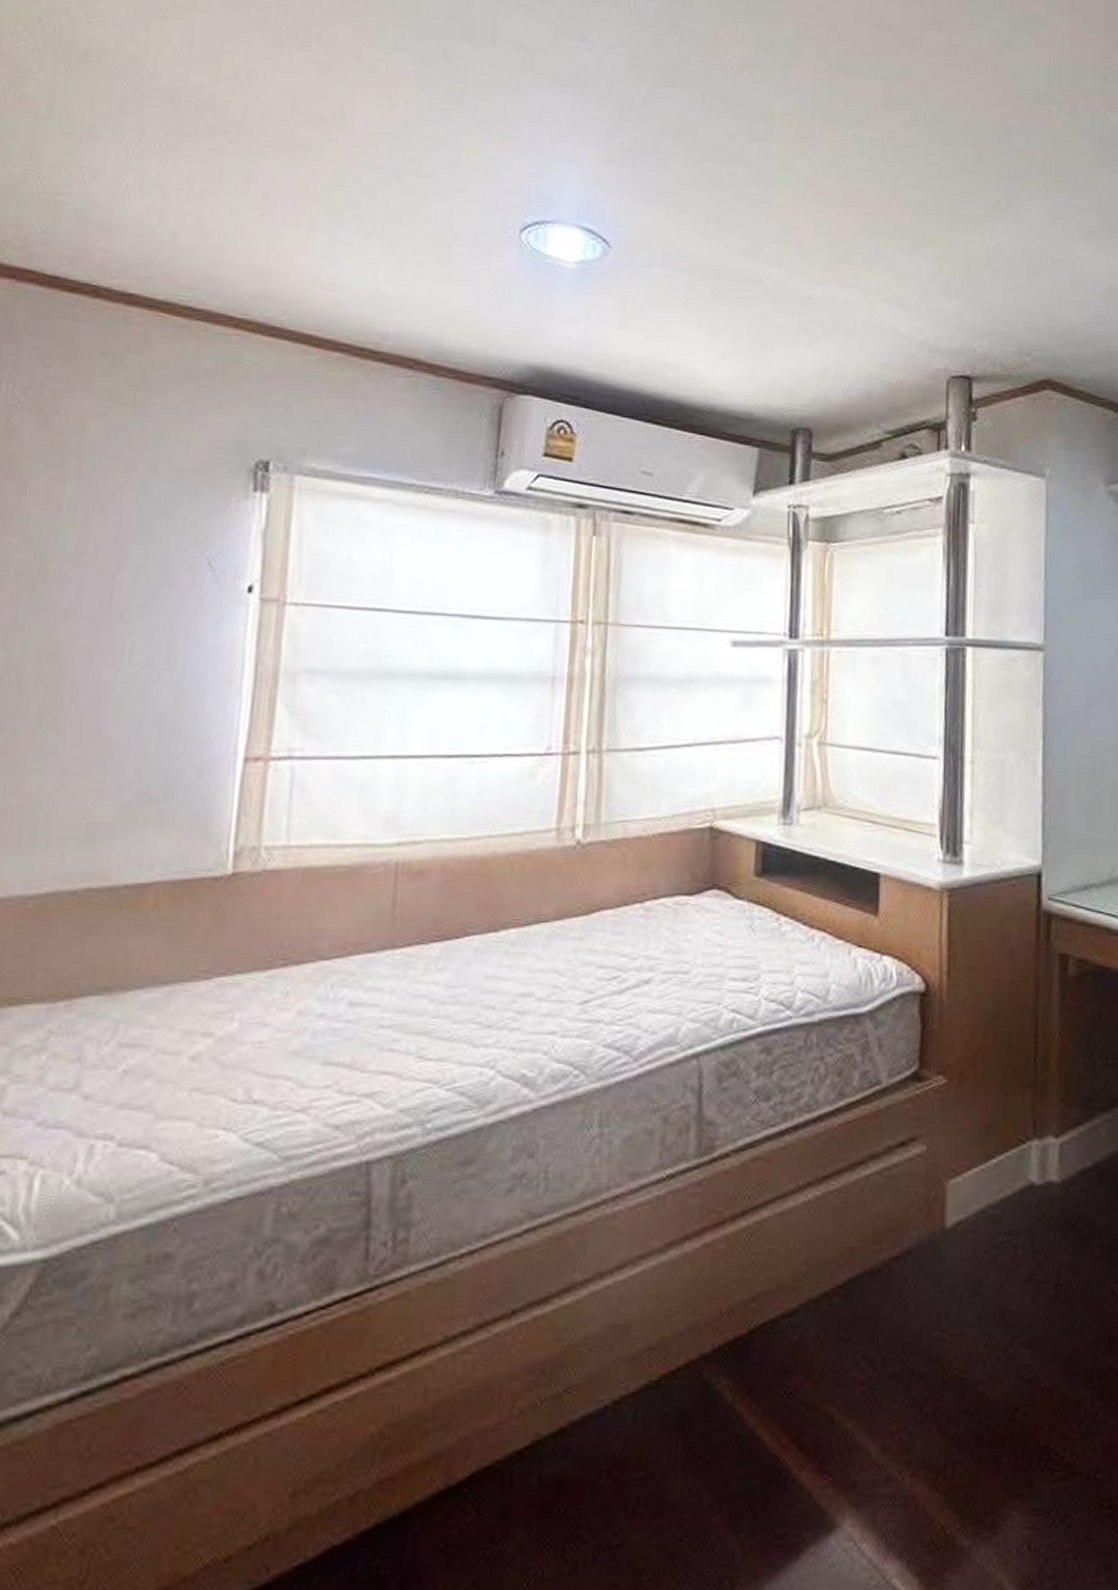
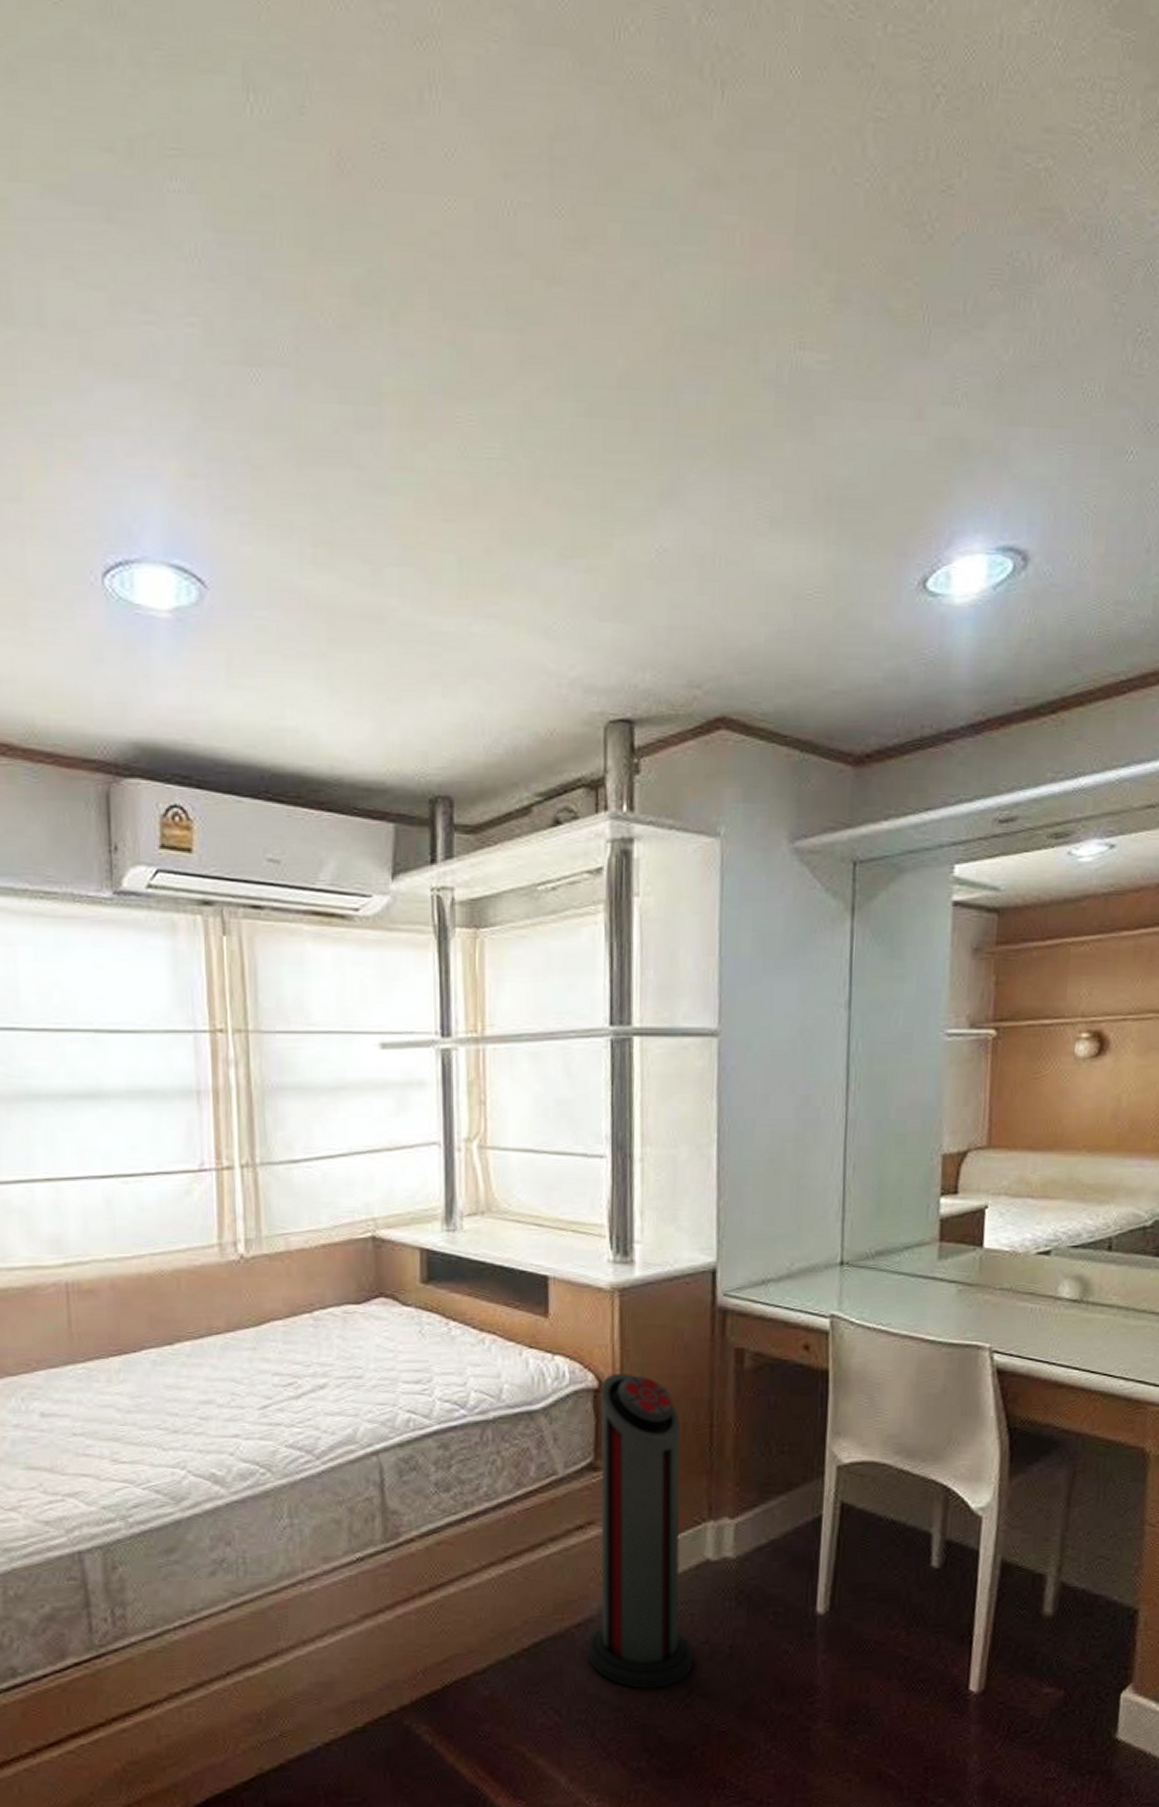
air purifier: none [906,976,1017,1336] -> present [588,1372,694,1689]

